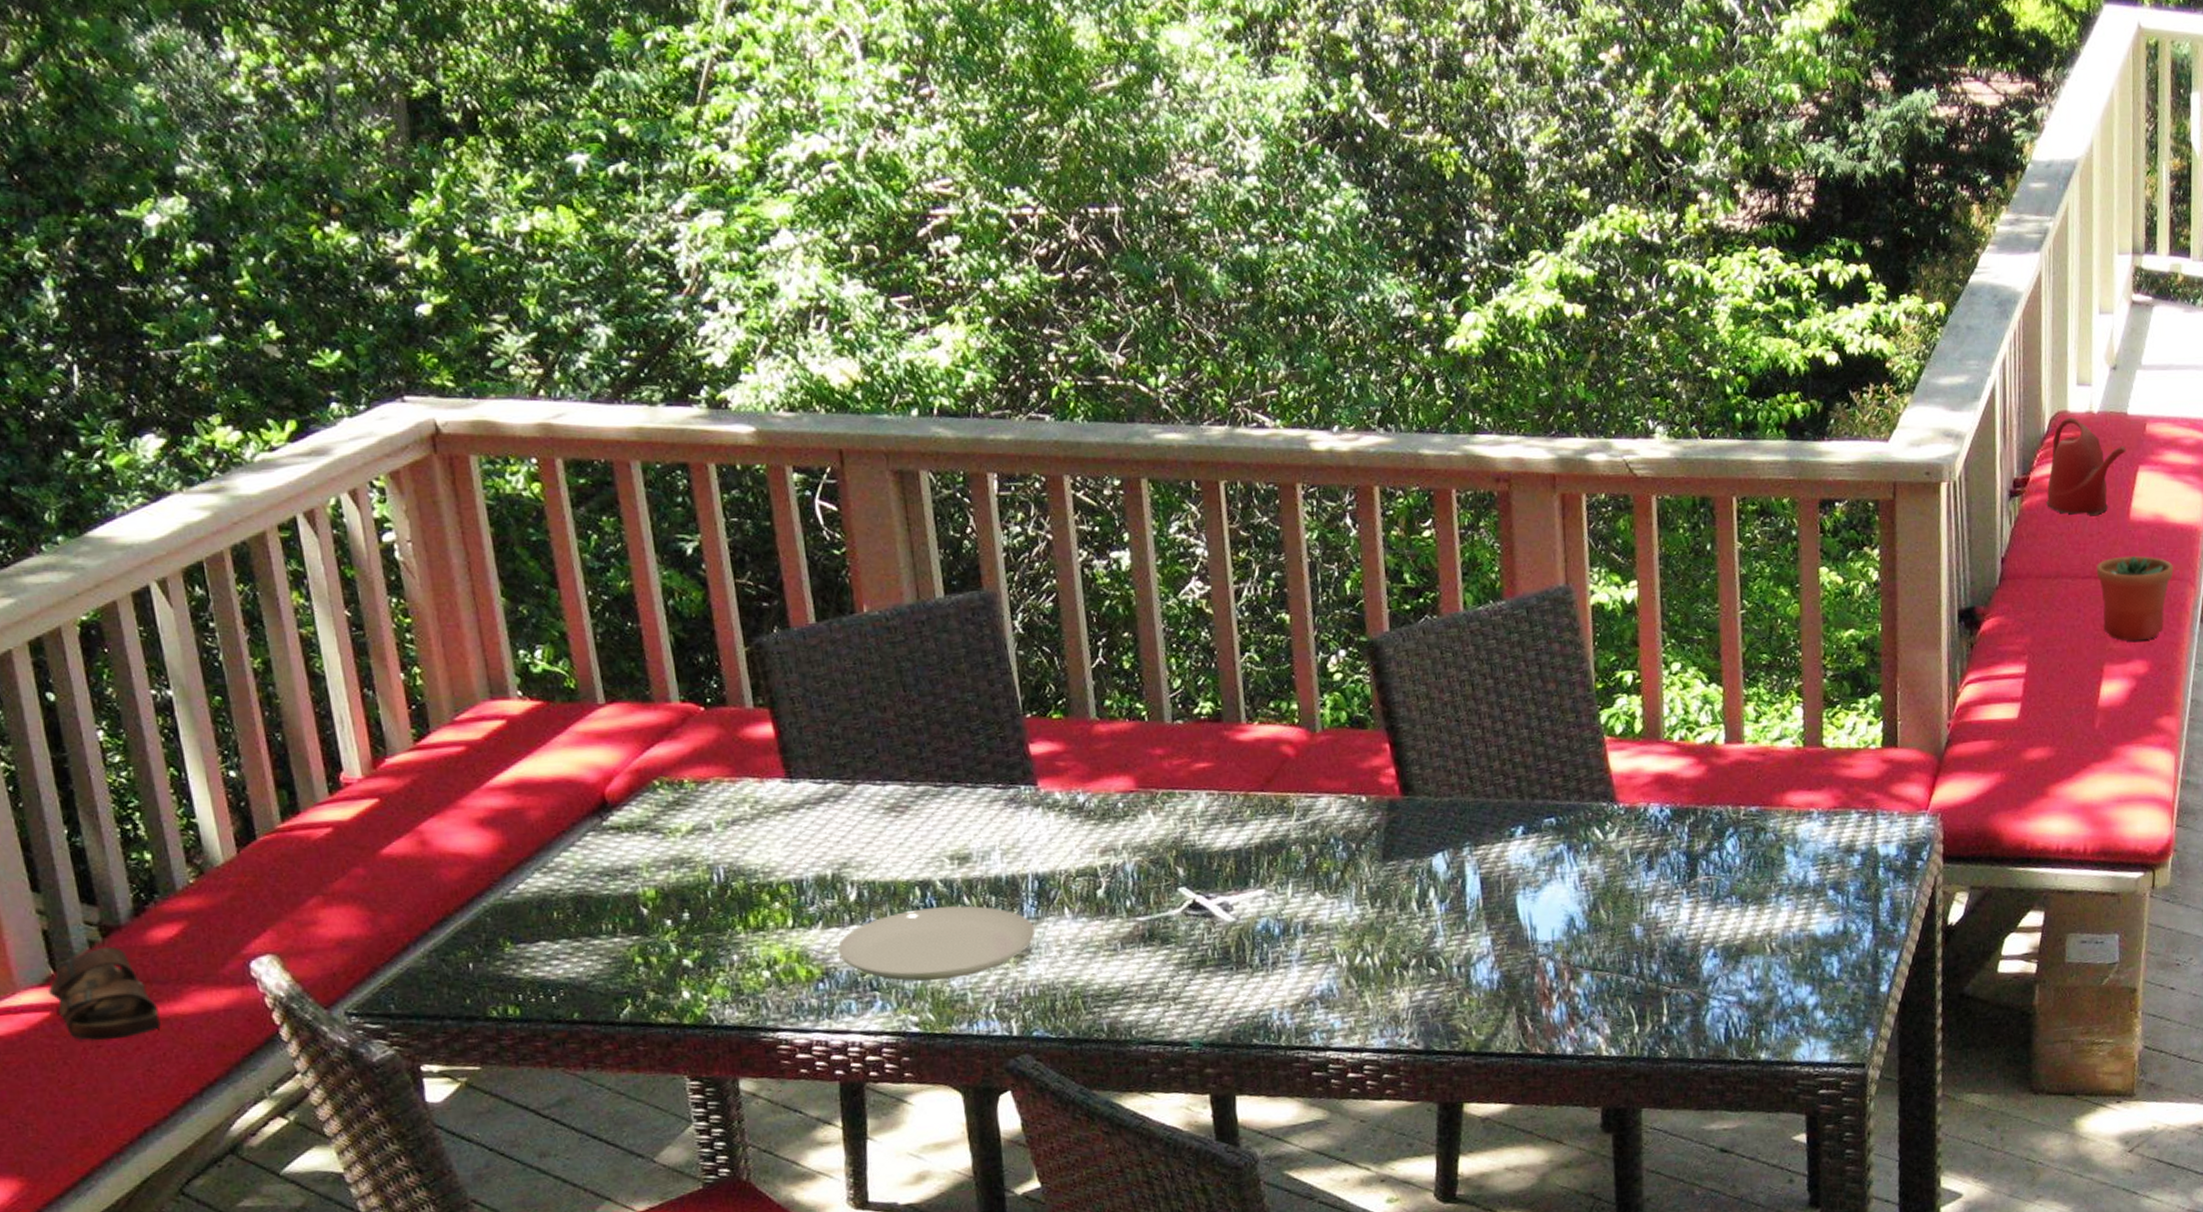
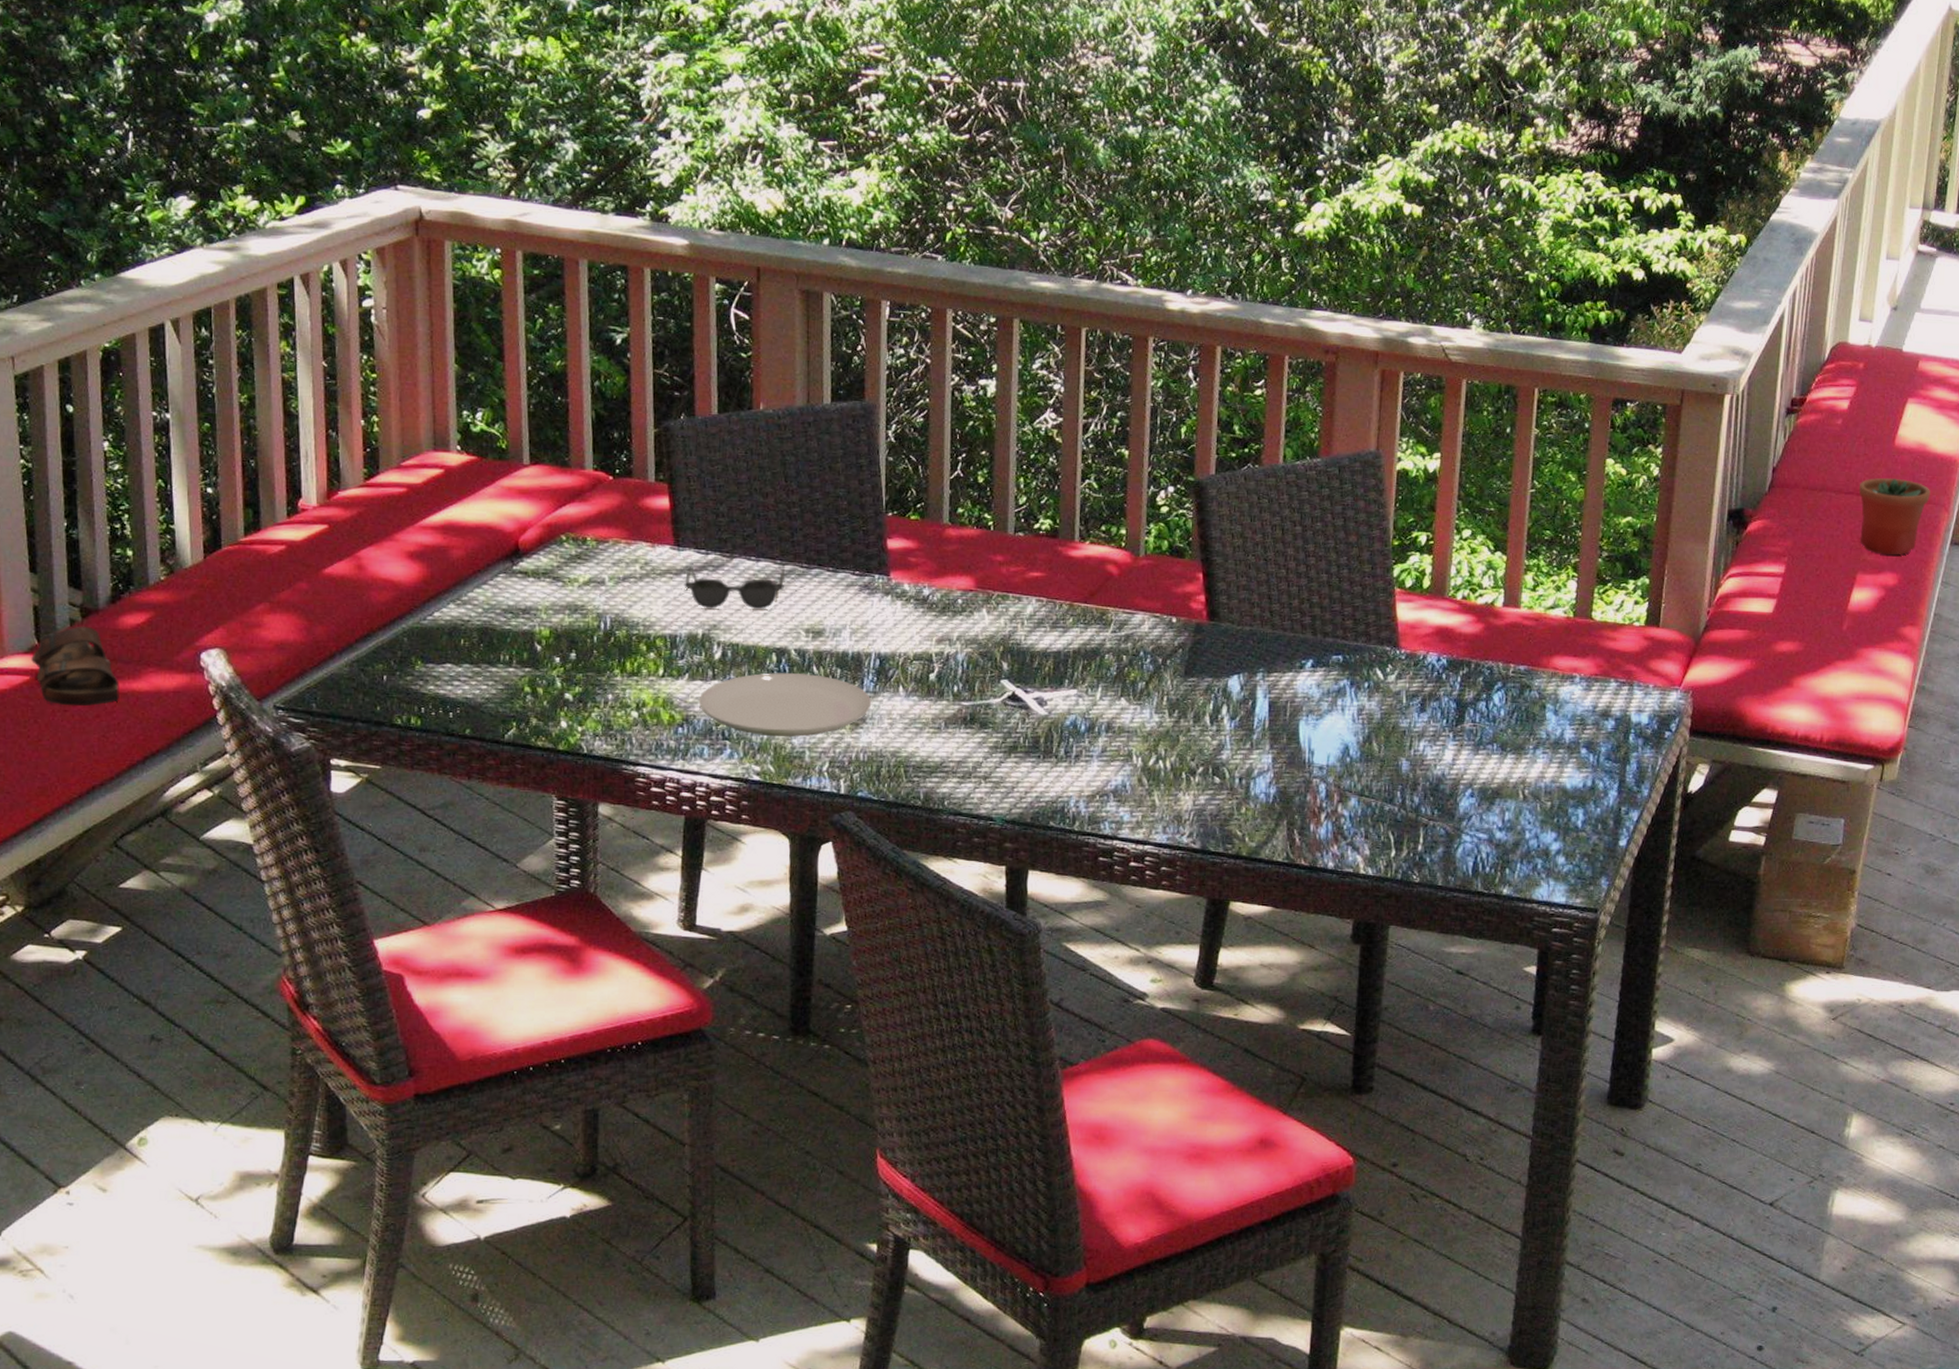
sunglasses: none [803,790,919,846] -> present [684,567,786,609]
watering can: present [2046,417,2126,515] -> none [1820,348,1898,438]

